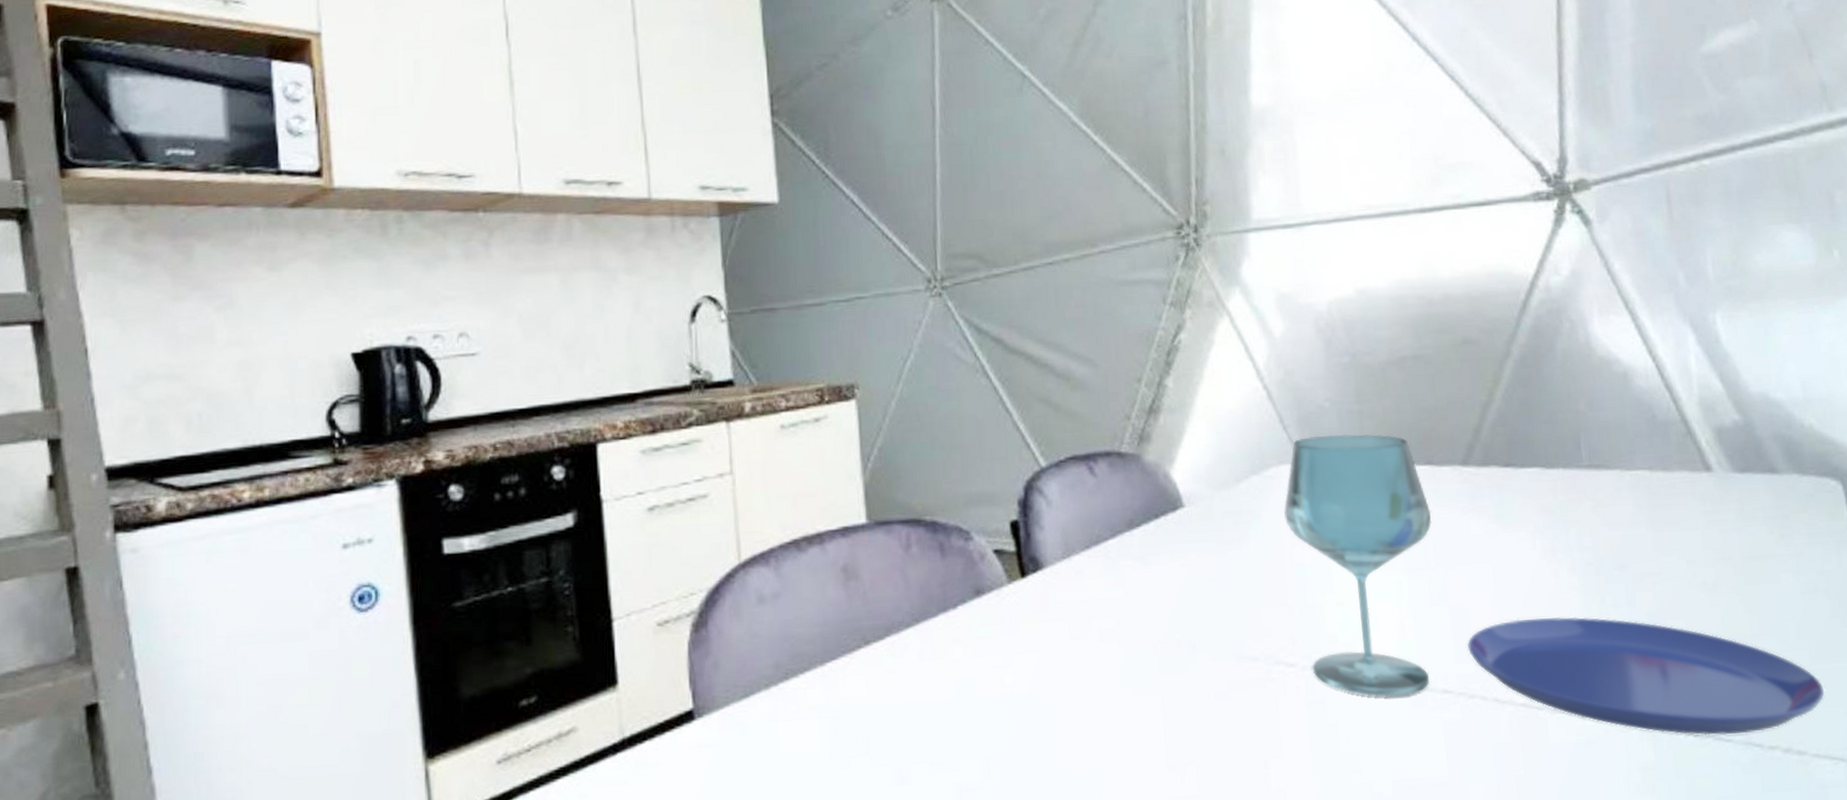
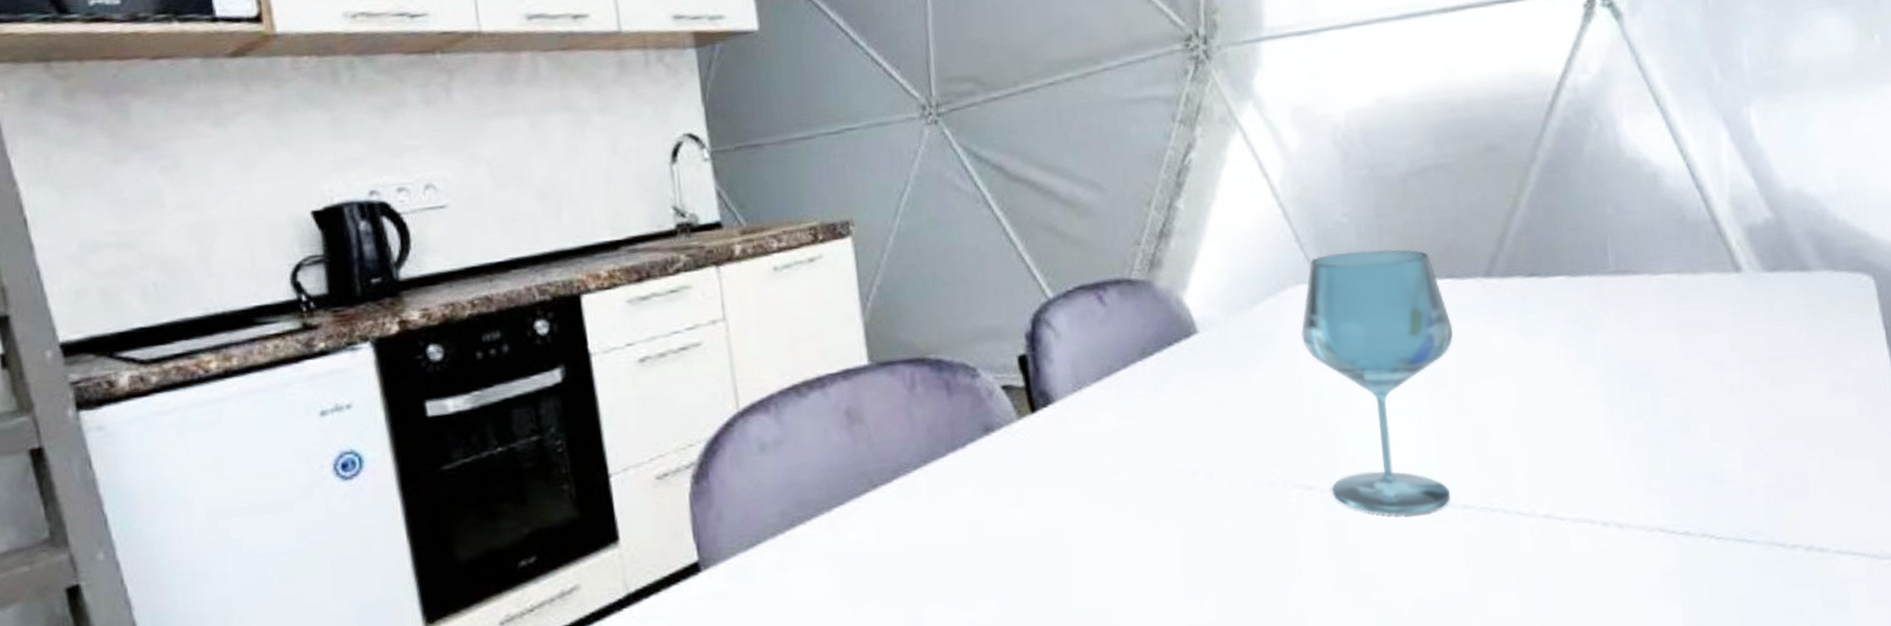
plate: present [1466,616,1825,736] -> none [1488,425,1849,538]

